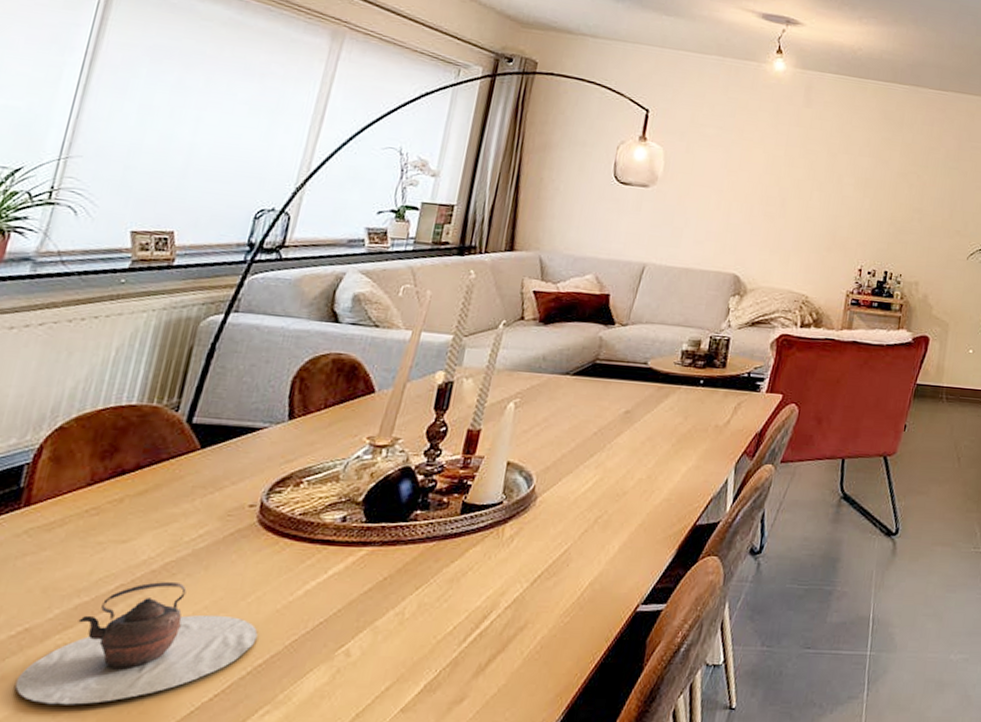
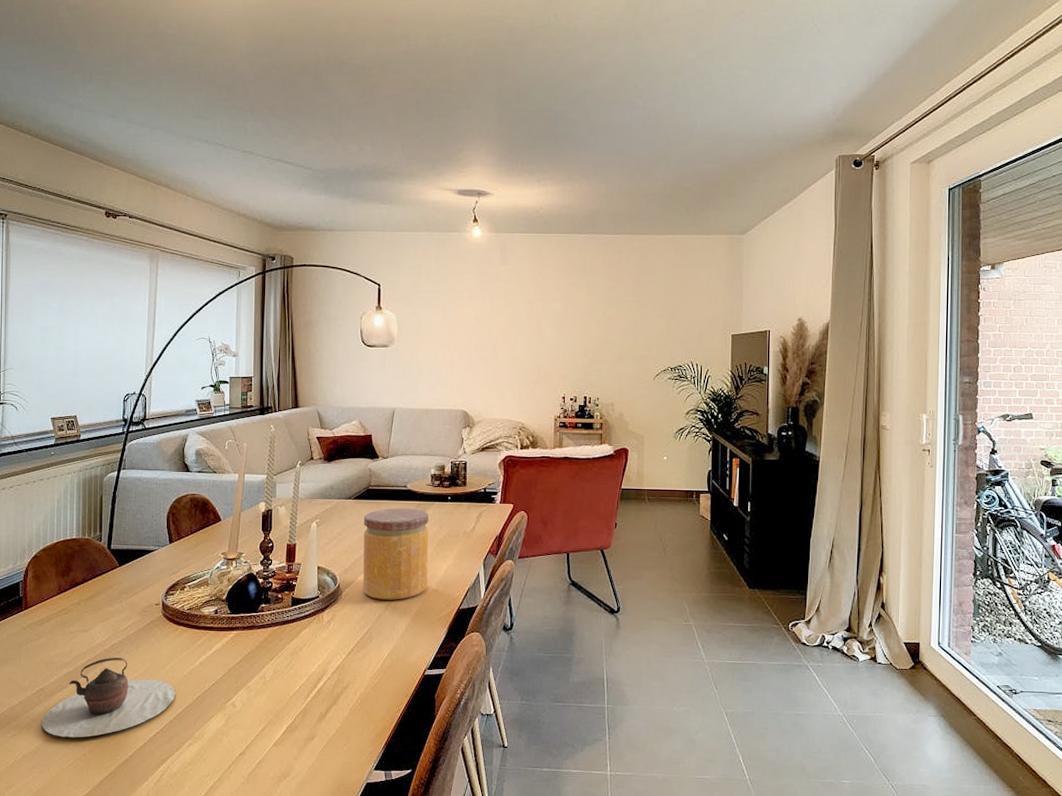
jar: none [567,390,672,511] -> present [363,508,429,600]

